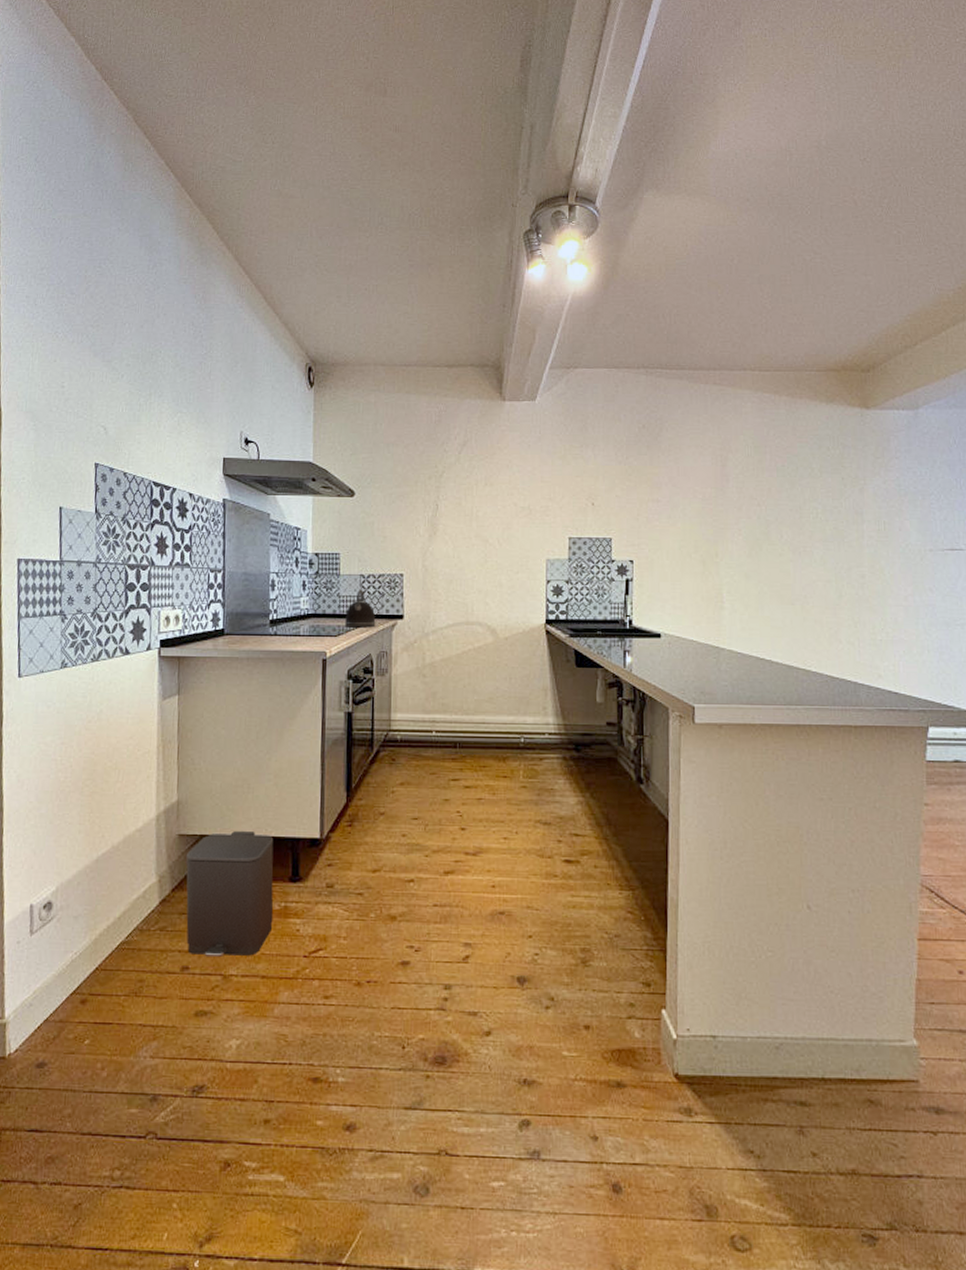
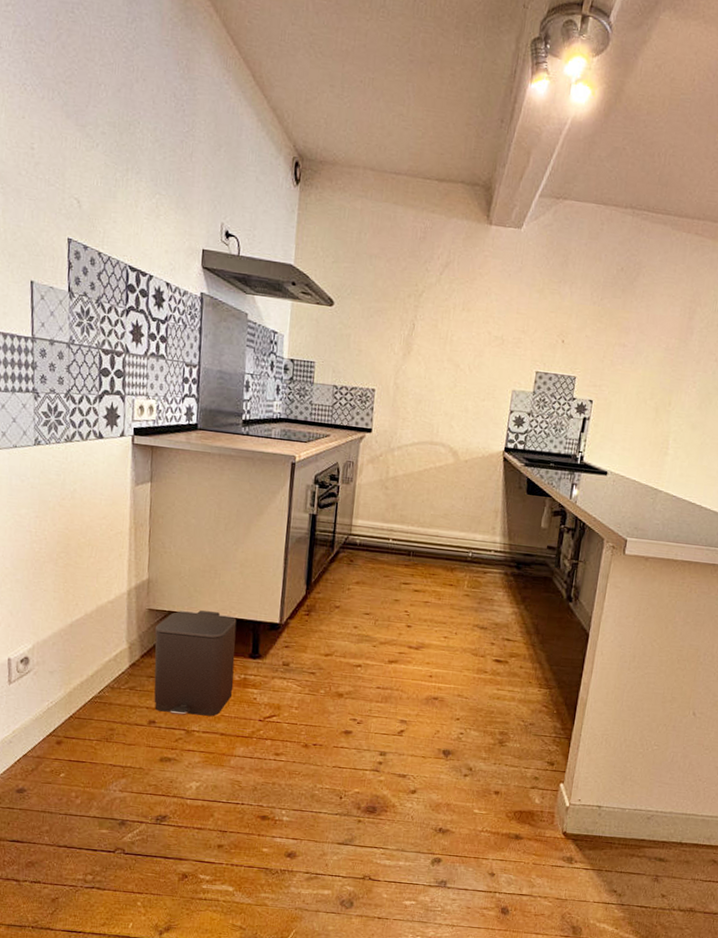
kettle: present [344,589,376,628] -> none [314,399,345,438]

